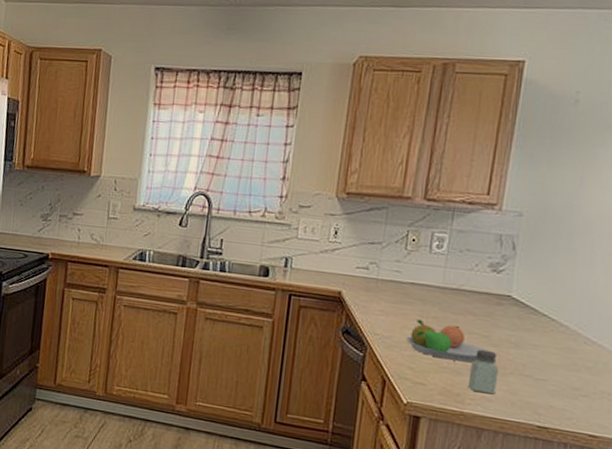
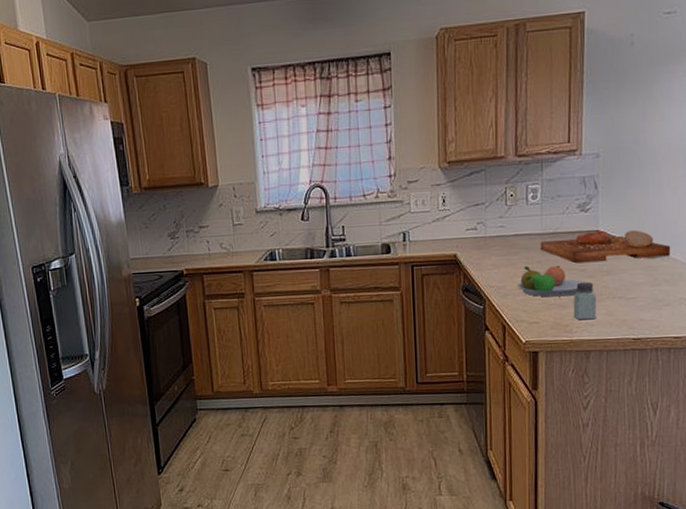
cutting board: none [438,295,598,341] -> present [540,230,671,262]

